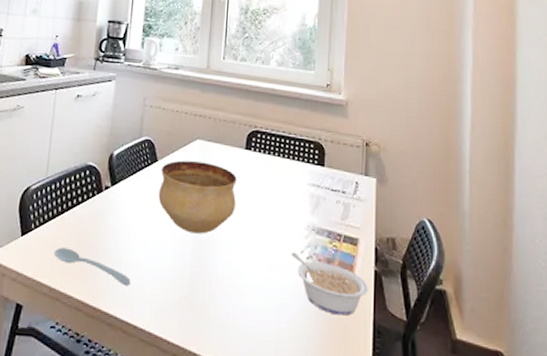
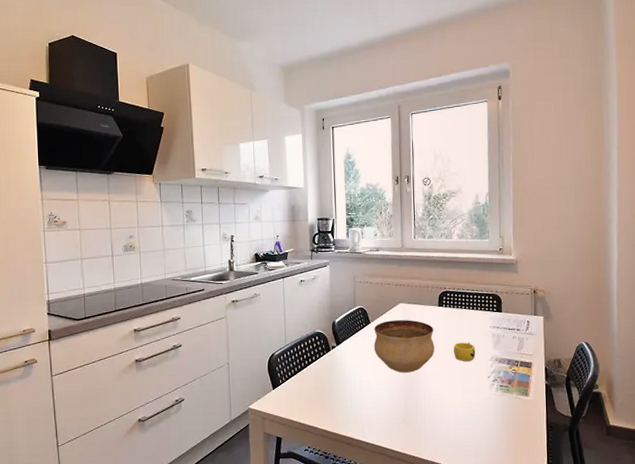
spoon: present [54,247,131,285] -> none [300,394,360,415]
cup: none [260,200,288,228] -> present [454,342,476,362]
legume: present [290,252,368,316] -> none [480,377,541,419]

